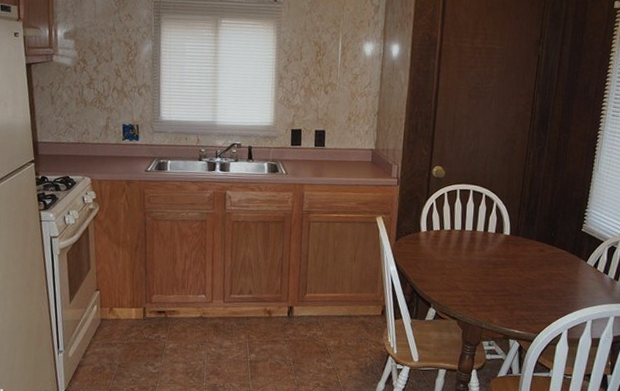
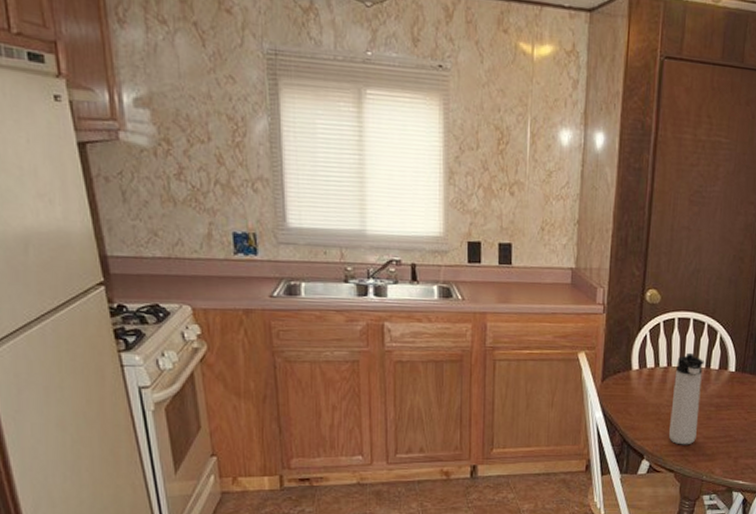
thermos bottle: none [453,218,483,297] -> present [669,352,704,445]

